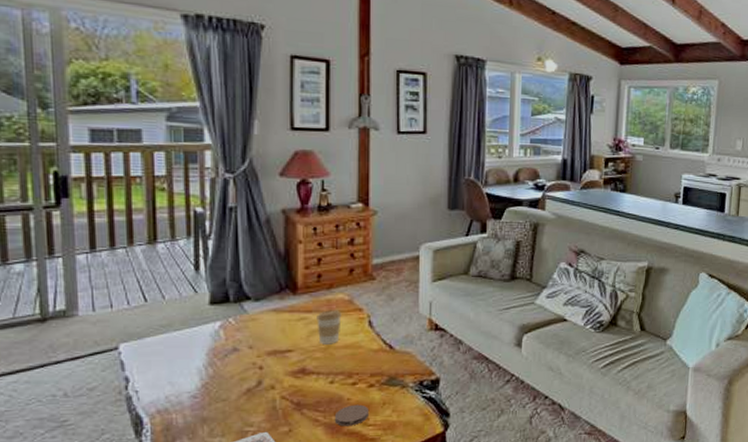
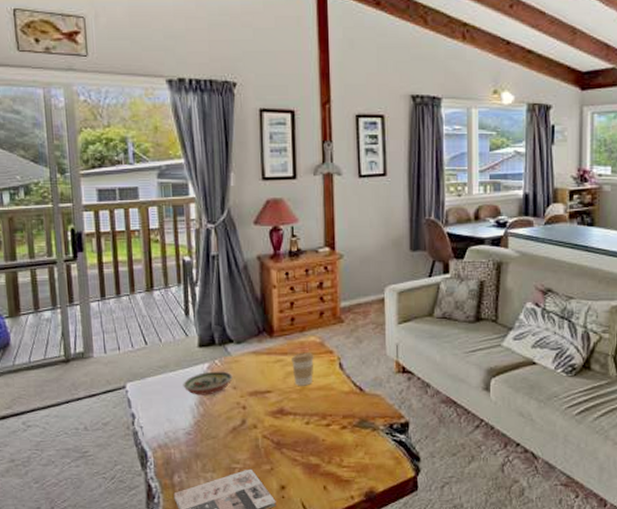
decorative bowl: none [189,330,249,356] -> present [183,371,233,395]
coaster: present [334,404,368,427] -> none [311,446,342,467]

